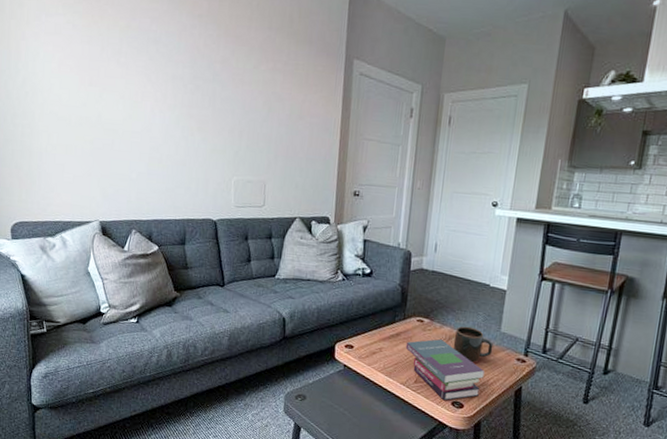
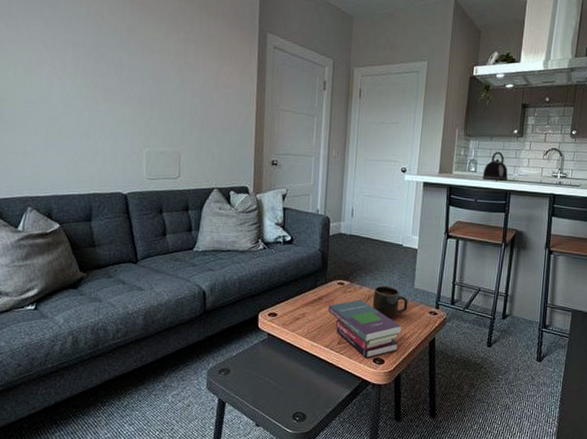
kettle: none [587,185,620,220] -> present [482,151,509,182]

